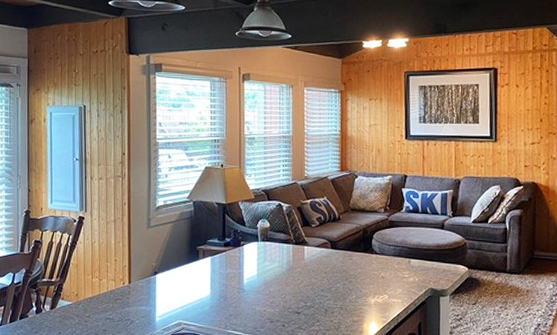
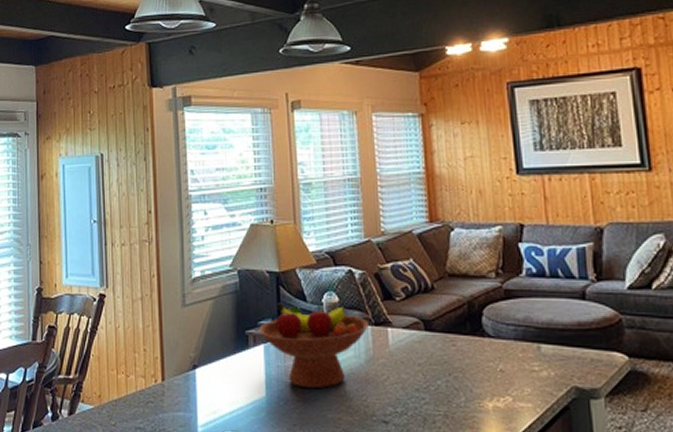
fruit bowl: none [207,225,292,290] -> present [259,301,370,389]

